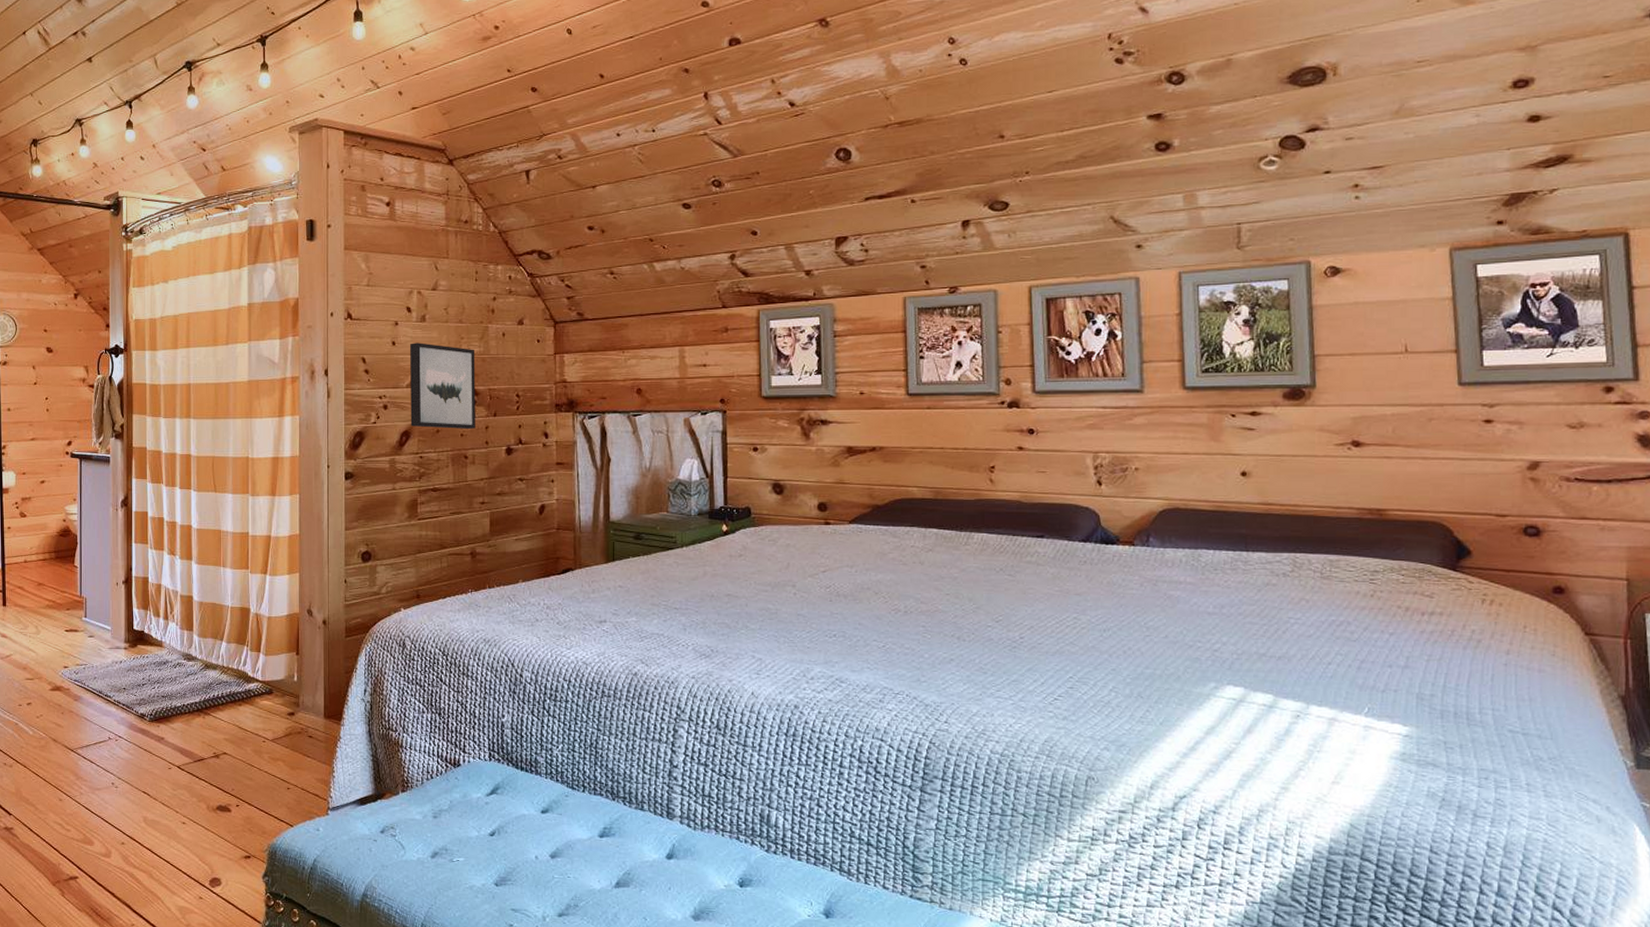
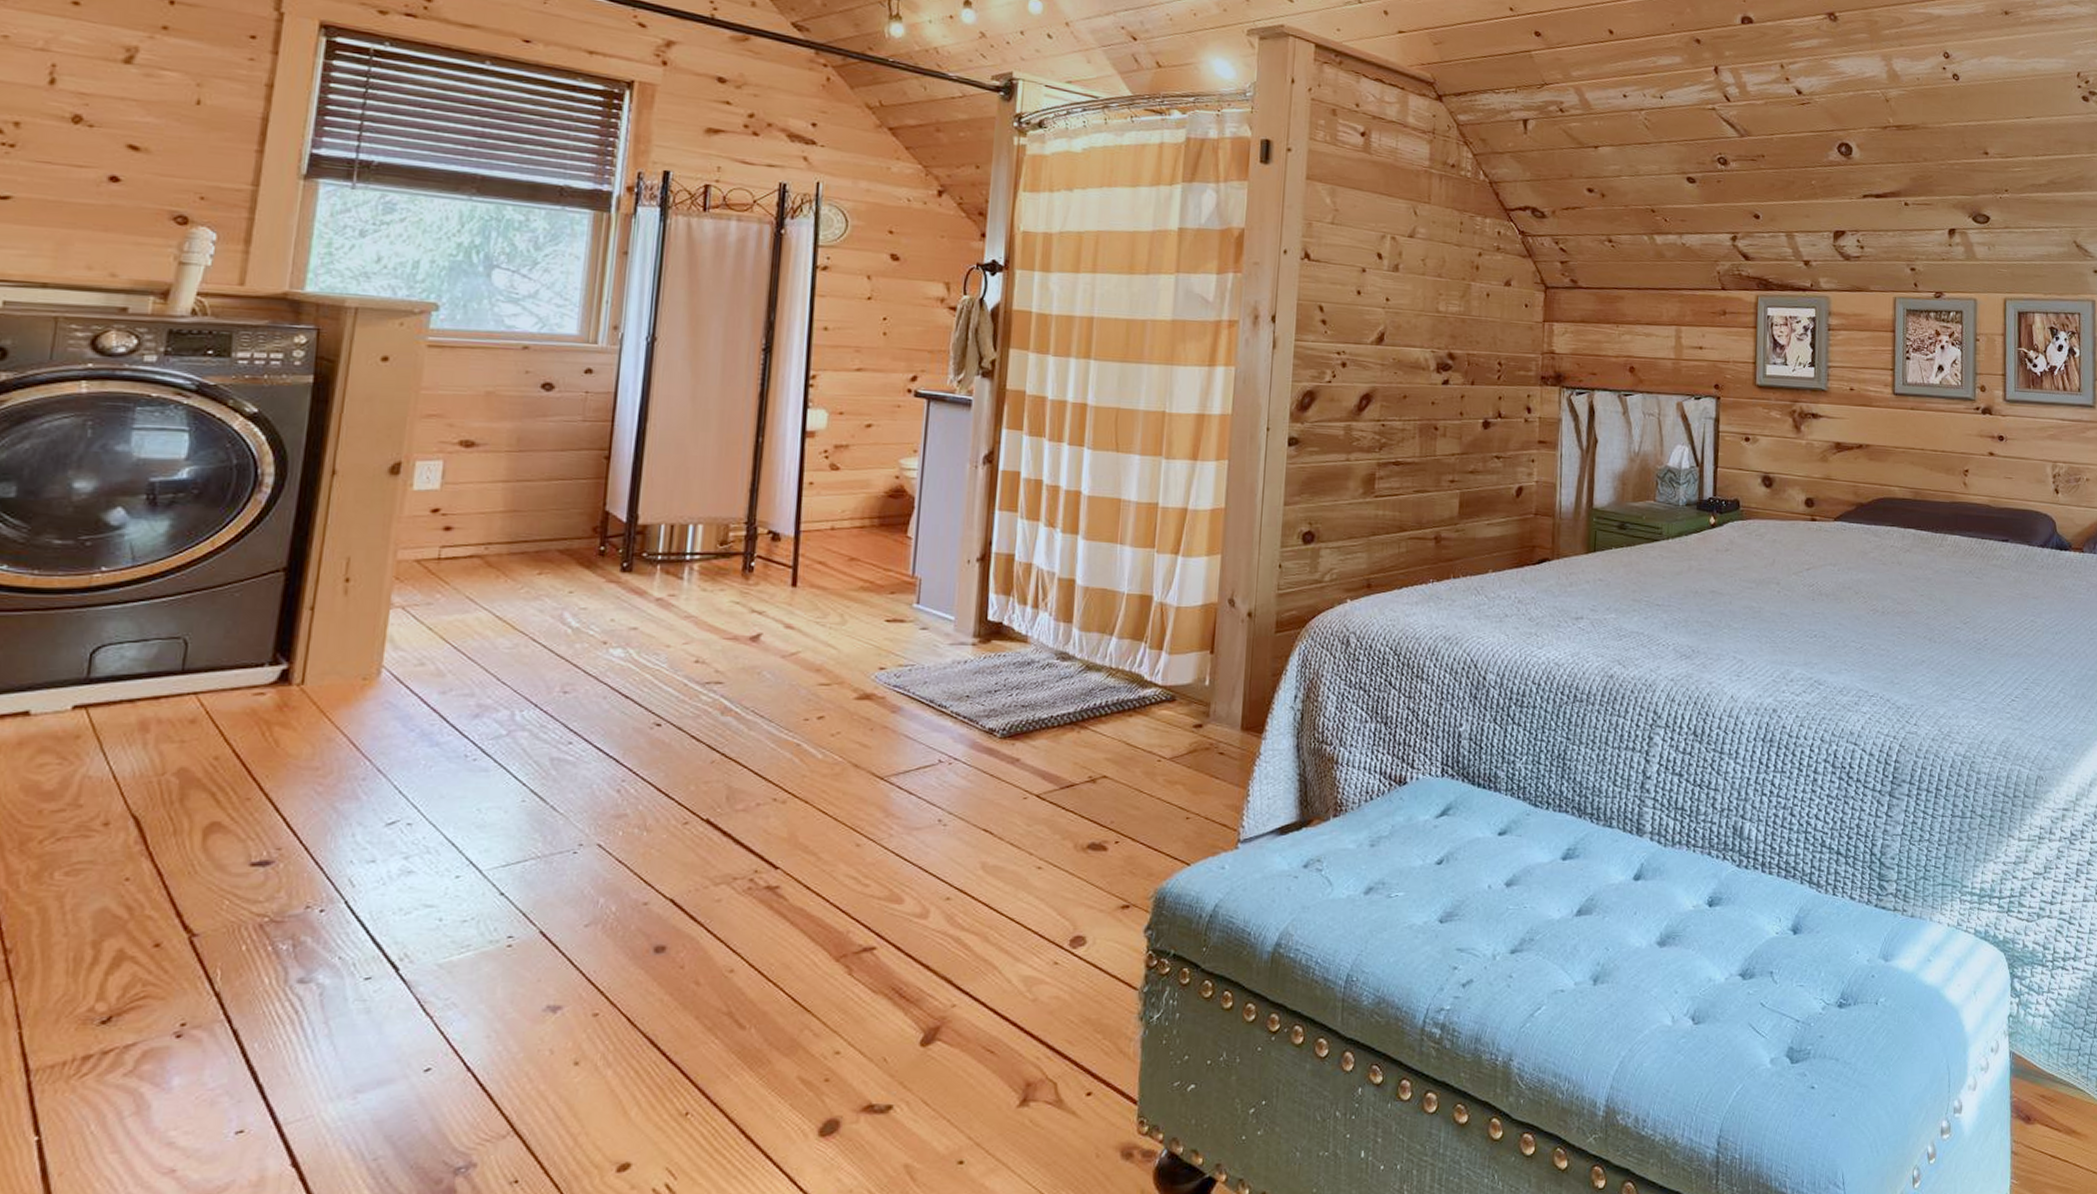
wall art: present [409,343,475,430] -> none [1373,294,1455,398]

